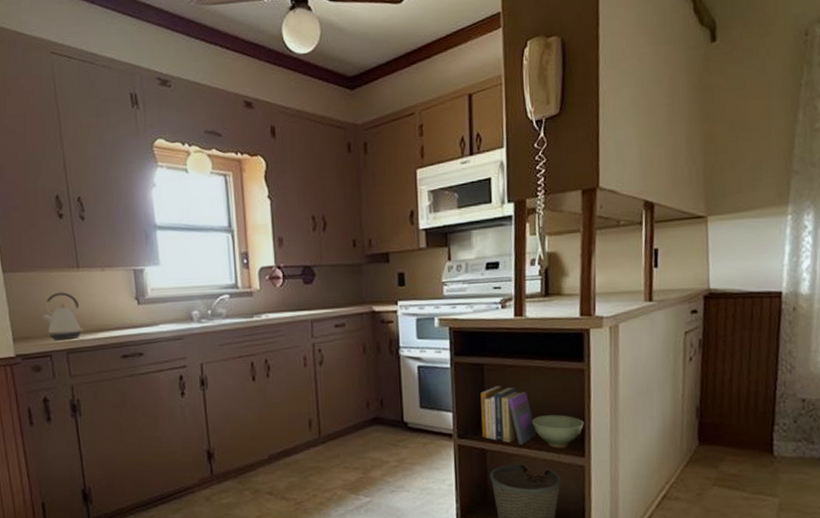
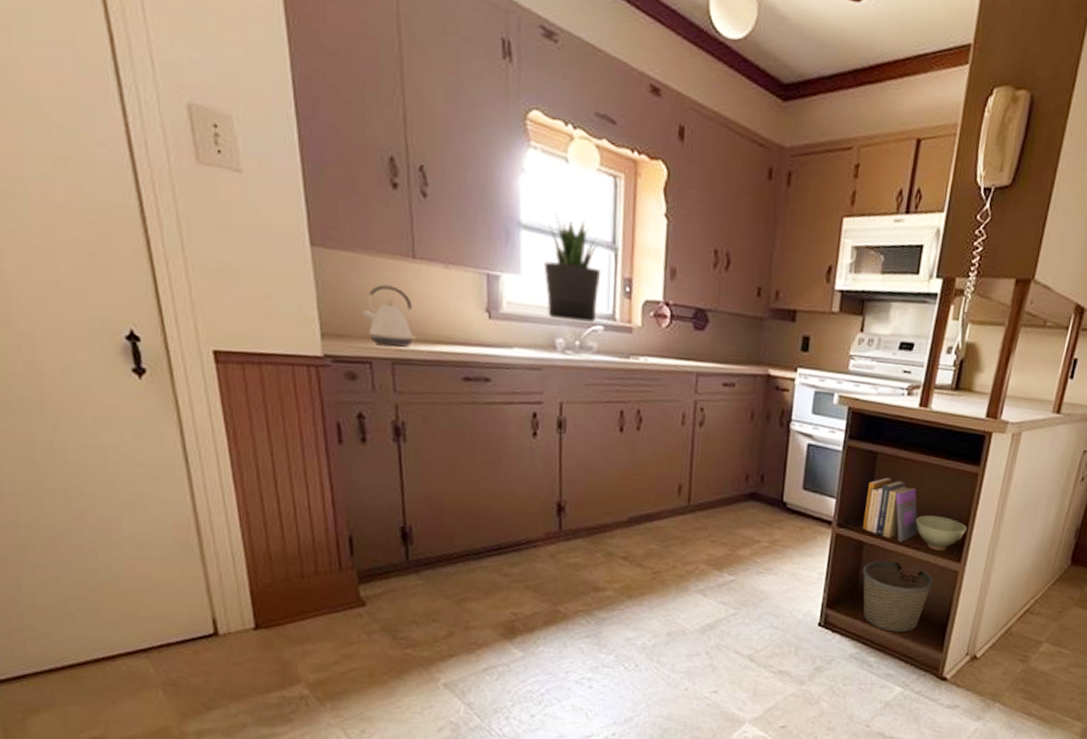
planter: none [177,213,223,296] -> present [544,214,602,323]

